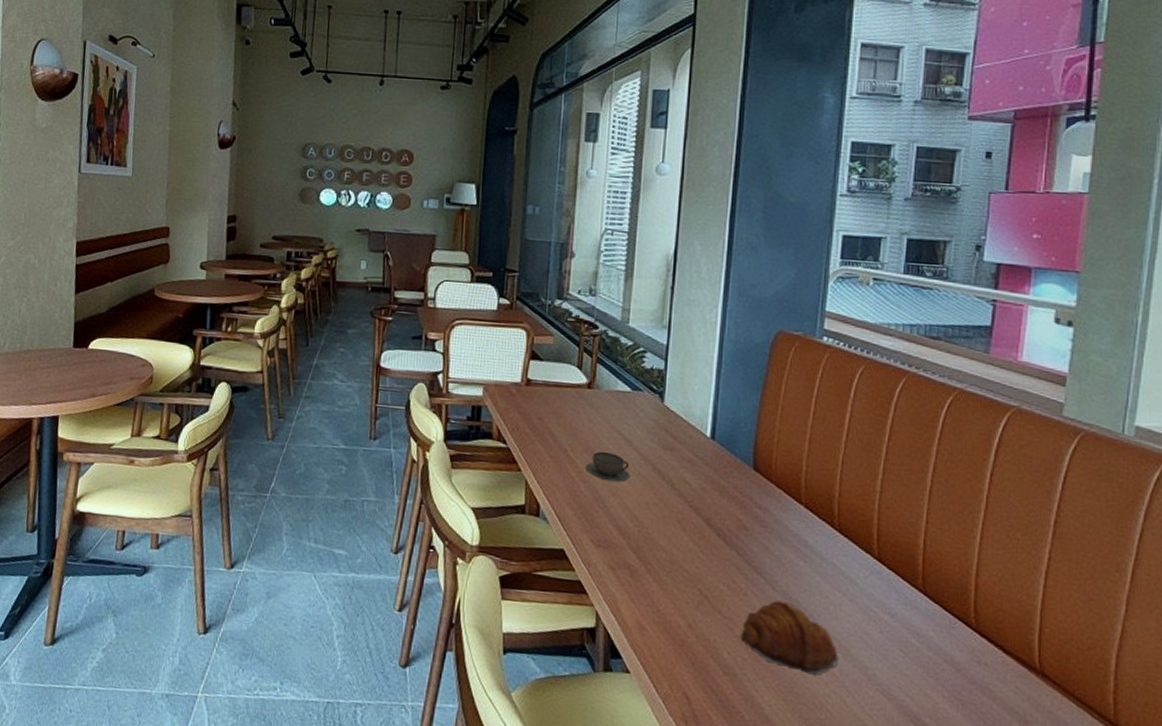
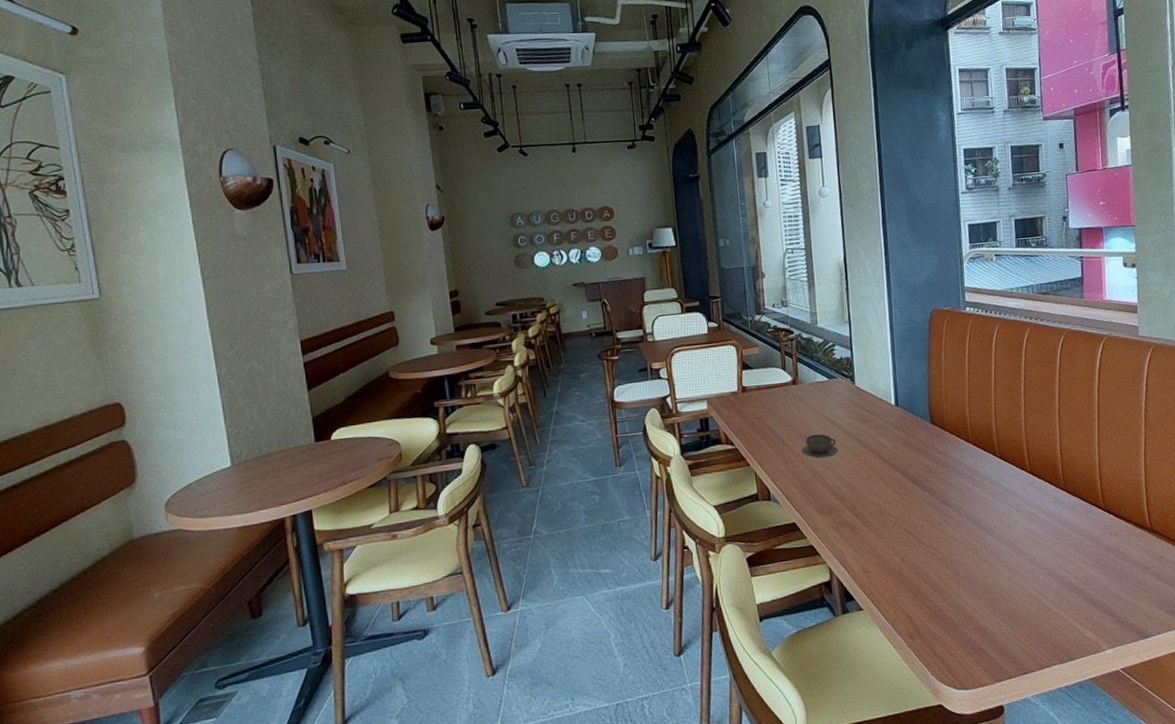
croissant: present [739,600,840,676] -> none [941,522,1016,574]

